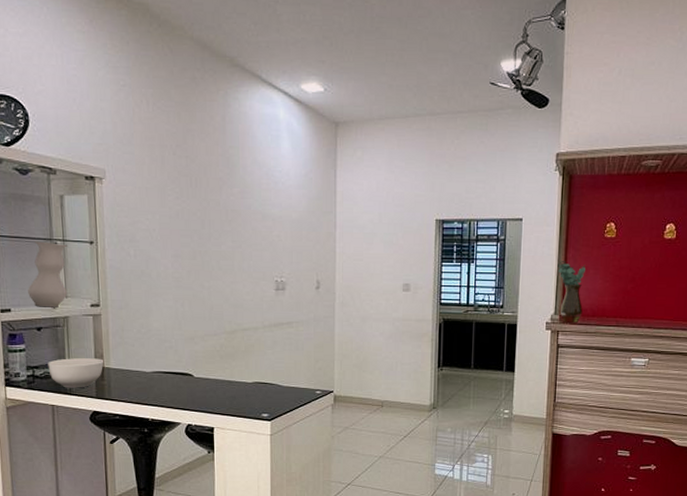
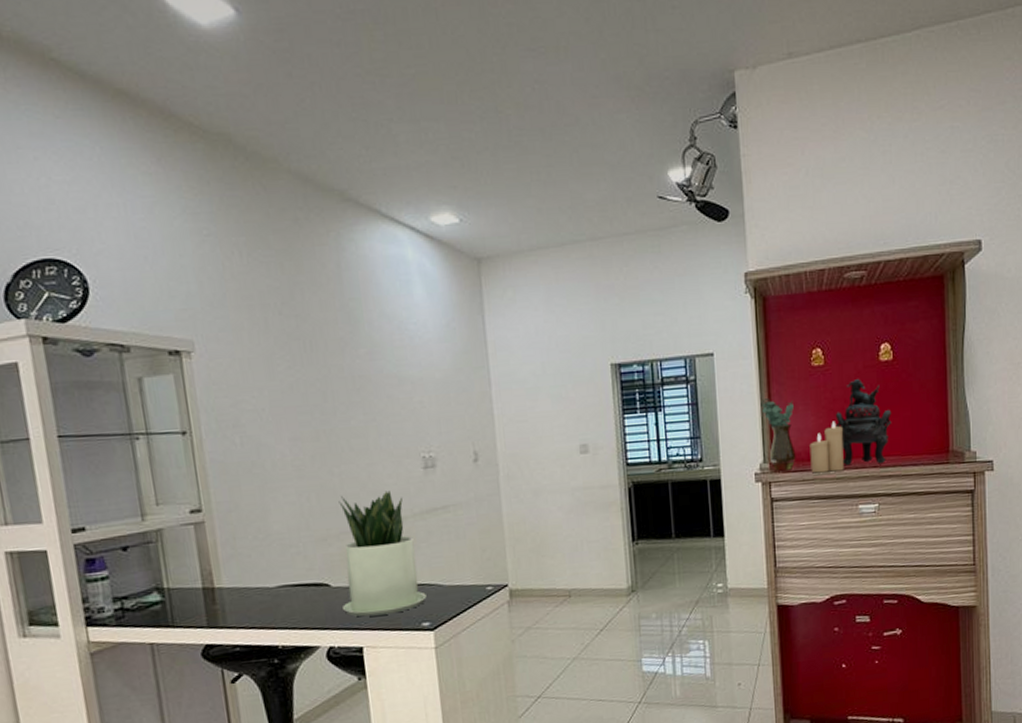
vase: present [28,241,69,307] -> none [105,437,158,521]
bowl: present [48,358,104,388] -> none [140,577,214,620]
planter: none [200,305,268,404] -> present [338,490,427,617]
candle: none [594,285,625,328] -> present [809,421,844,473]
incense burner: none [619,252,669,326] -> present [835,379,892,466]

